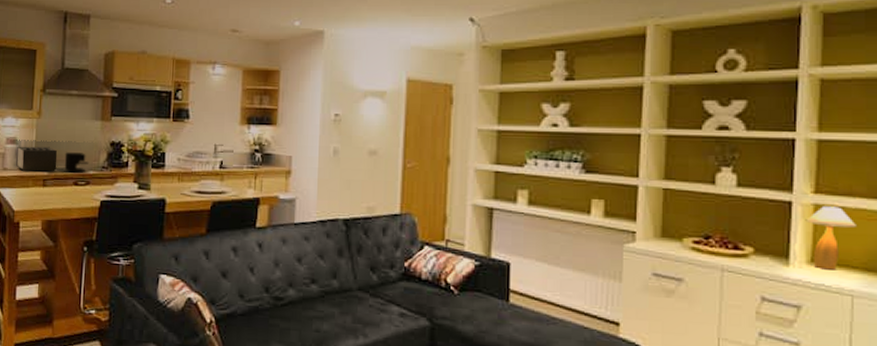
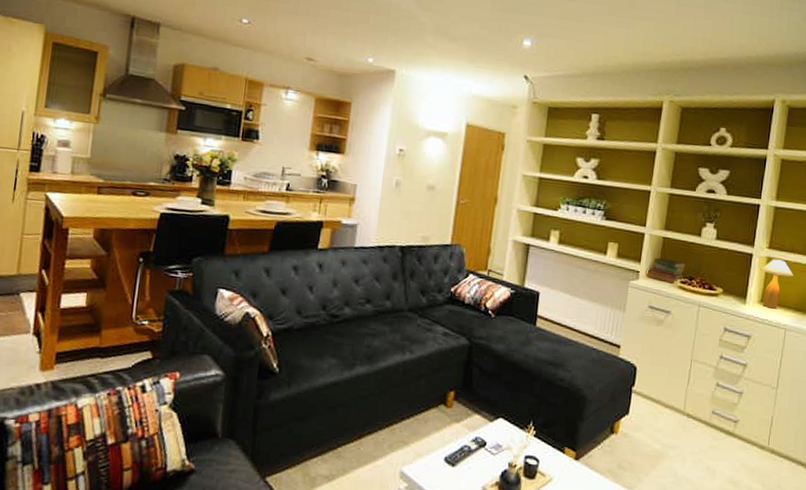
toaster: present [16,146,58,172] -> none [68,150,116,180]
coffee maker: present [56,152,89,173] -> none [113,161,151,184]
books: none [644,213,698,245] -> present [645,257,686,284]

